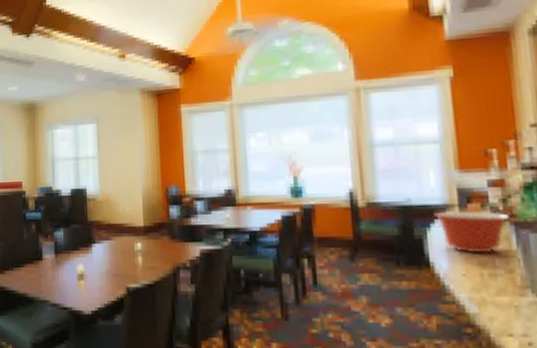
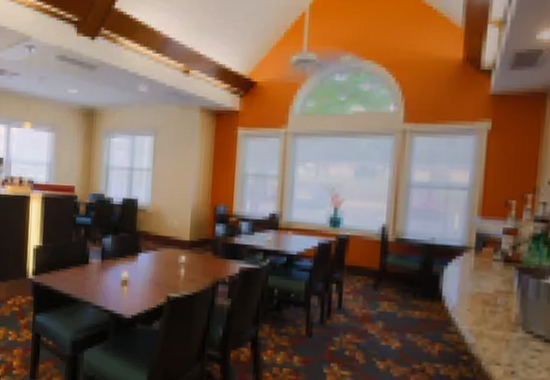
mixing bowl: present [434,210,510,254] -> none [453,252,516,293]

